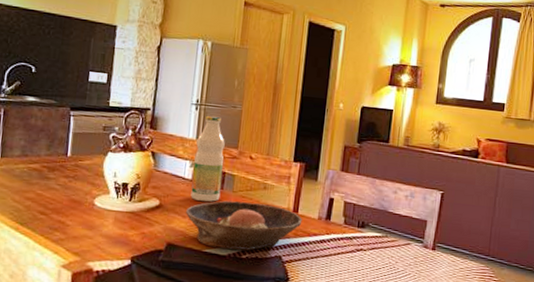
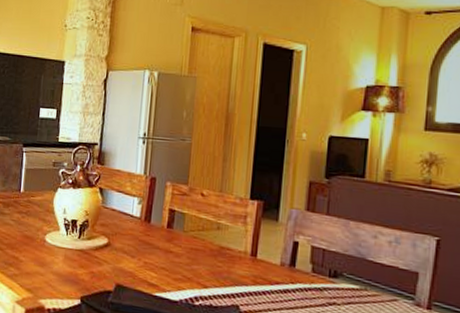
bowl: present [186,200,303,252] -> none [135,240,262,298]
bottle: present [190,115,225,202] -> none [139,149,174,242]

